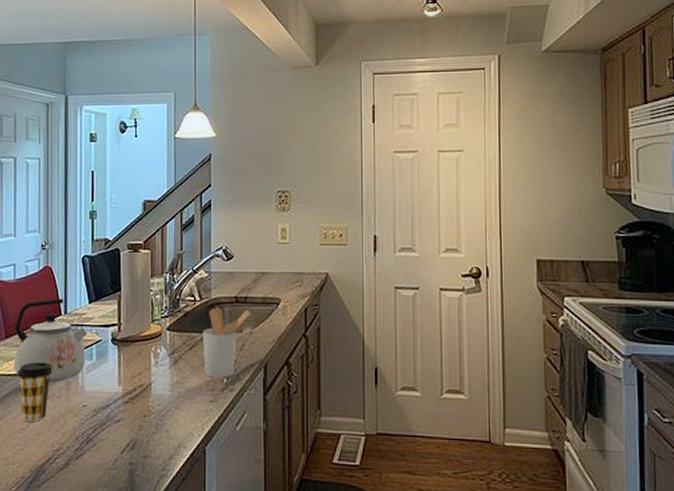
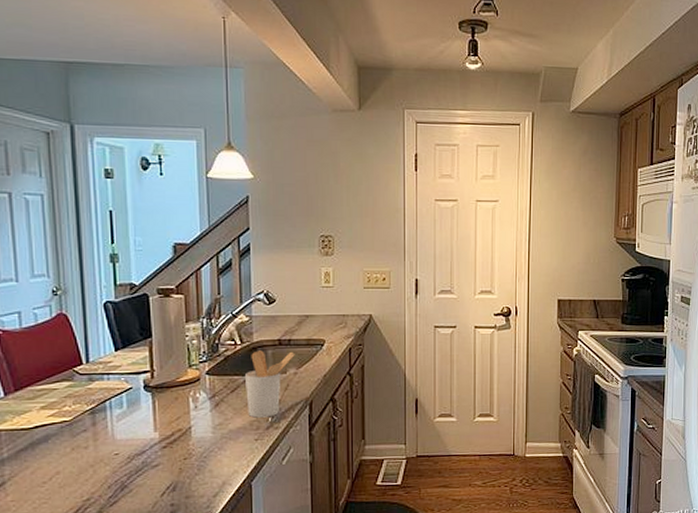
kettle: present [13,298,88,383] -> none [25,347,116,434]
coffee cup: present [17,362,53,422] -> none [32,413,77,475]

